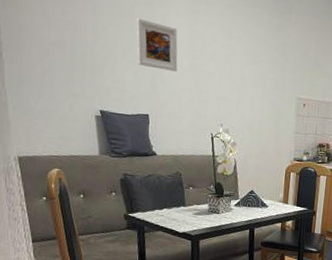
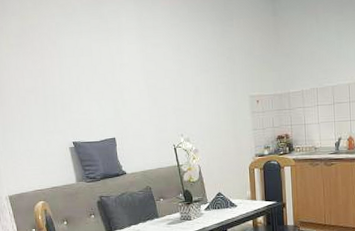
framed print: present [136,18,178,72] -> none [95,53,136,95]

